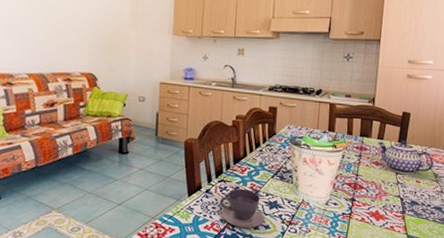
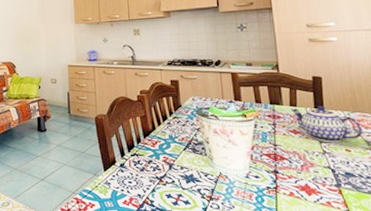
teacup: present [220,188,265,228] -> none [135,162,183,203]

